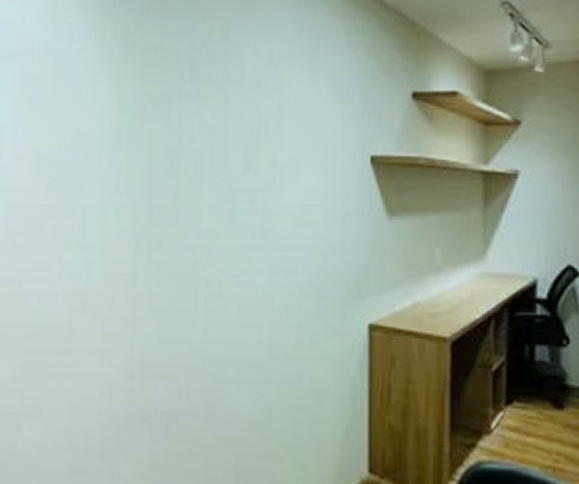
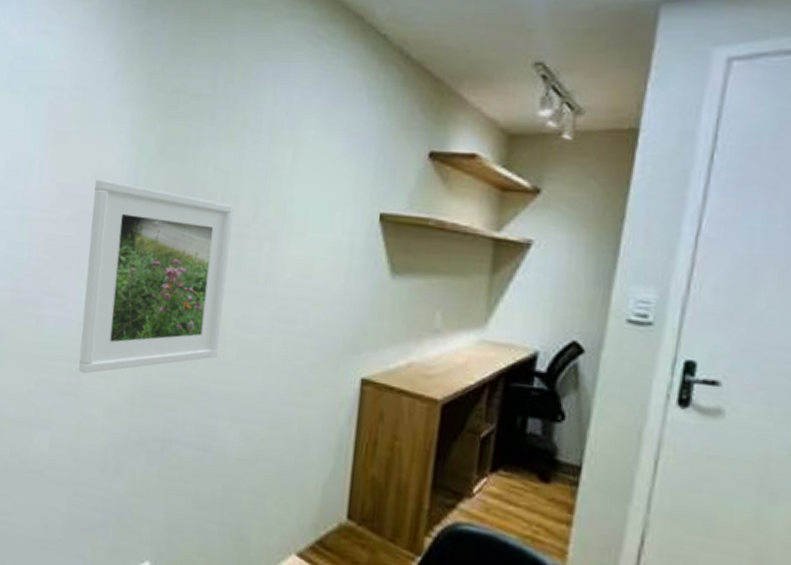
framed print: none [68,142,223,352] -> present [78,178,234,374]

